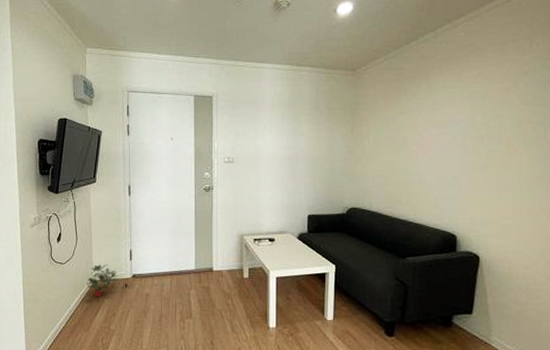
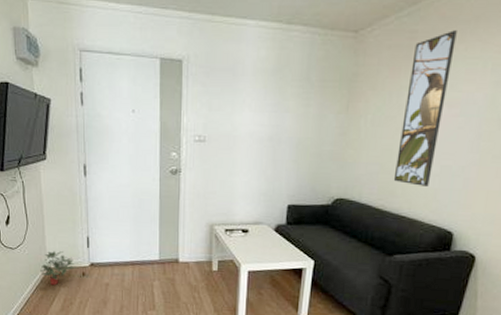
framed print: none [398,67,435,195] -> present [393,30,457,186]

